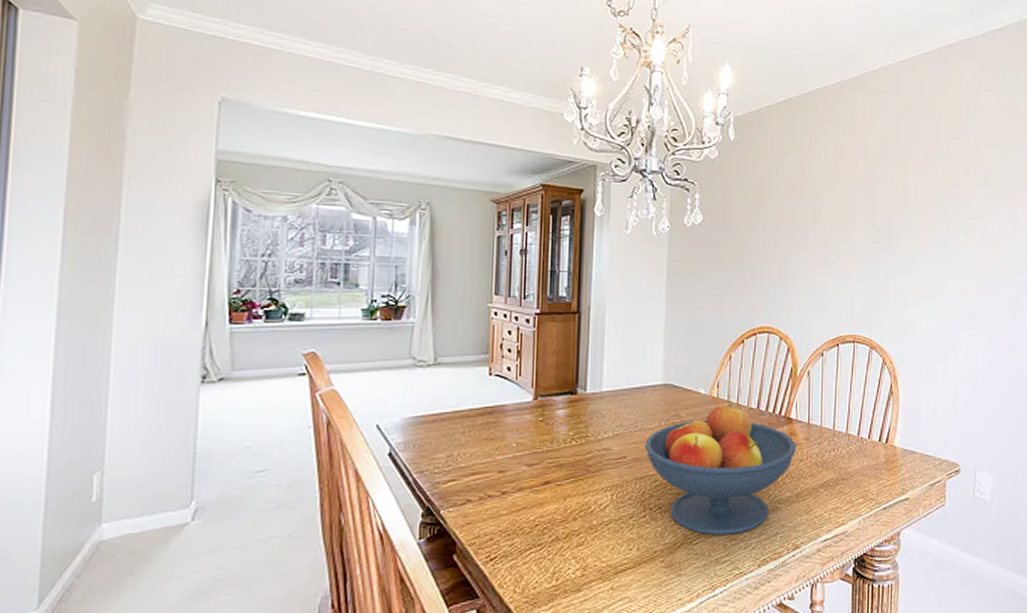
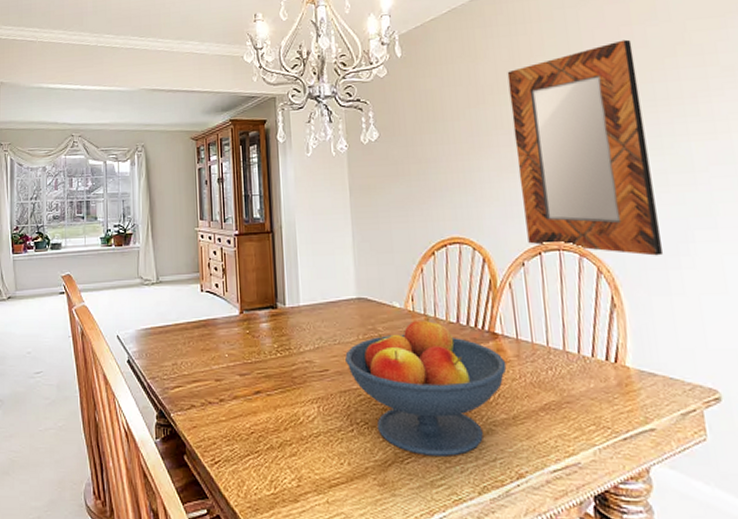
home mirror: none [829,153,936,350] -> present [507,39,663,256]

